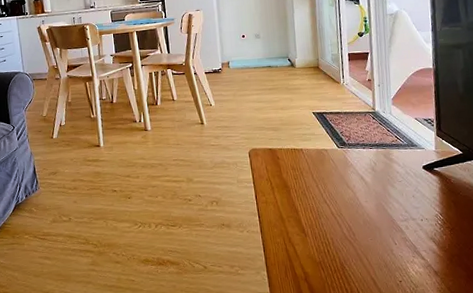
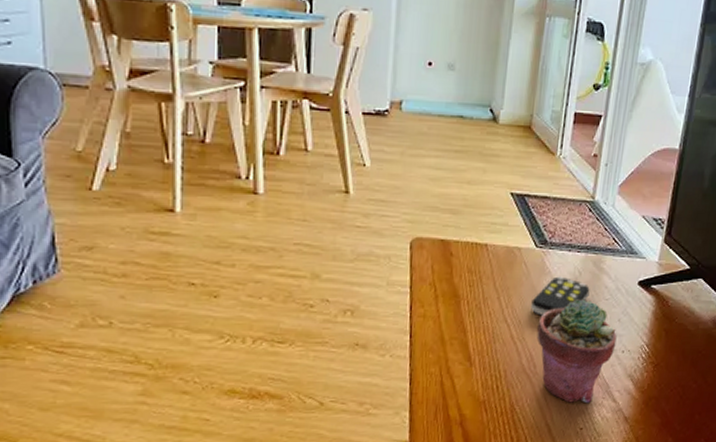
remote control: none [342,167,386,197] -> present [531,276,590,316]
potted succulent: none [350,182,415,261] -> present [536,299,617,404]

